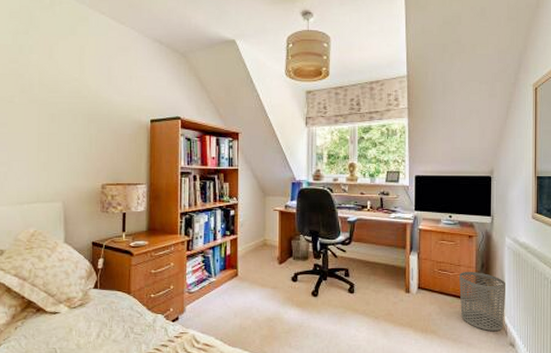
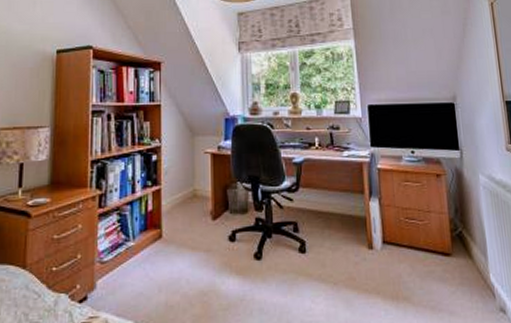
waste bin: present [459,272,505,331] -> none [430,218,490,294]

